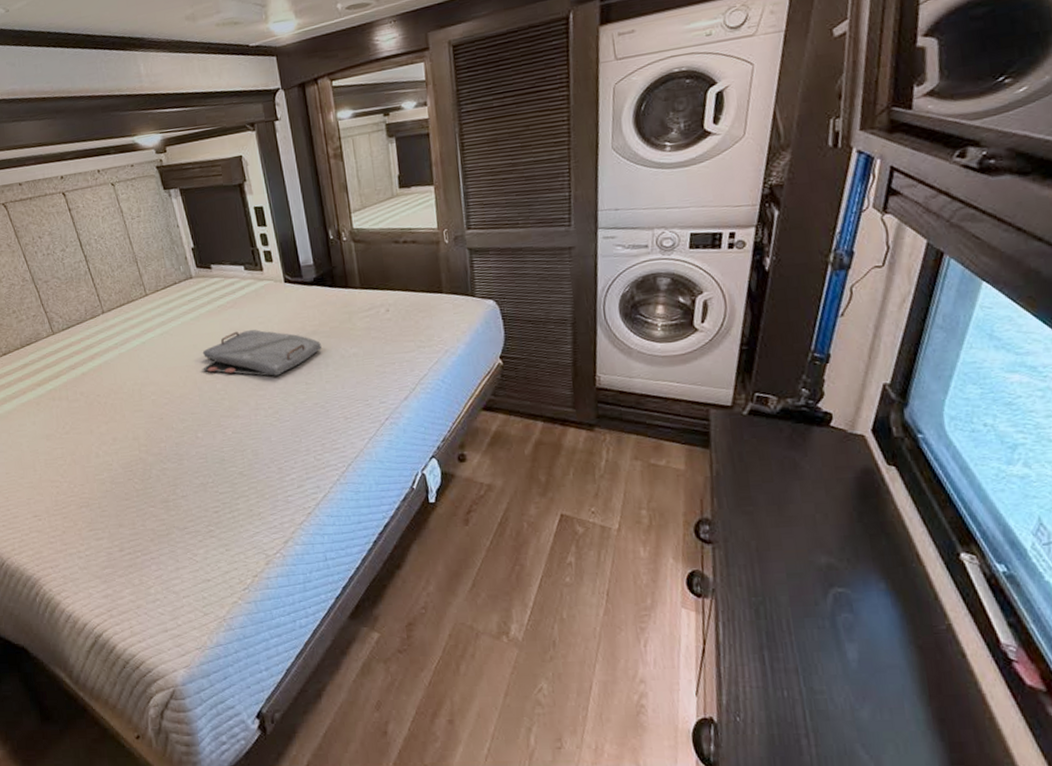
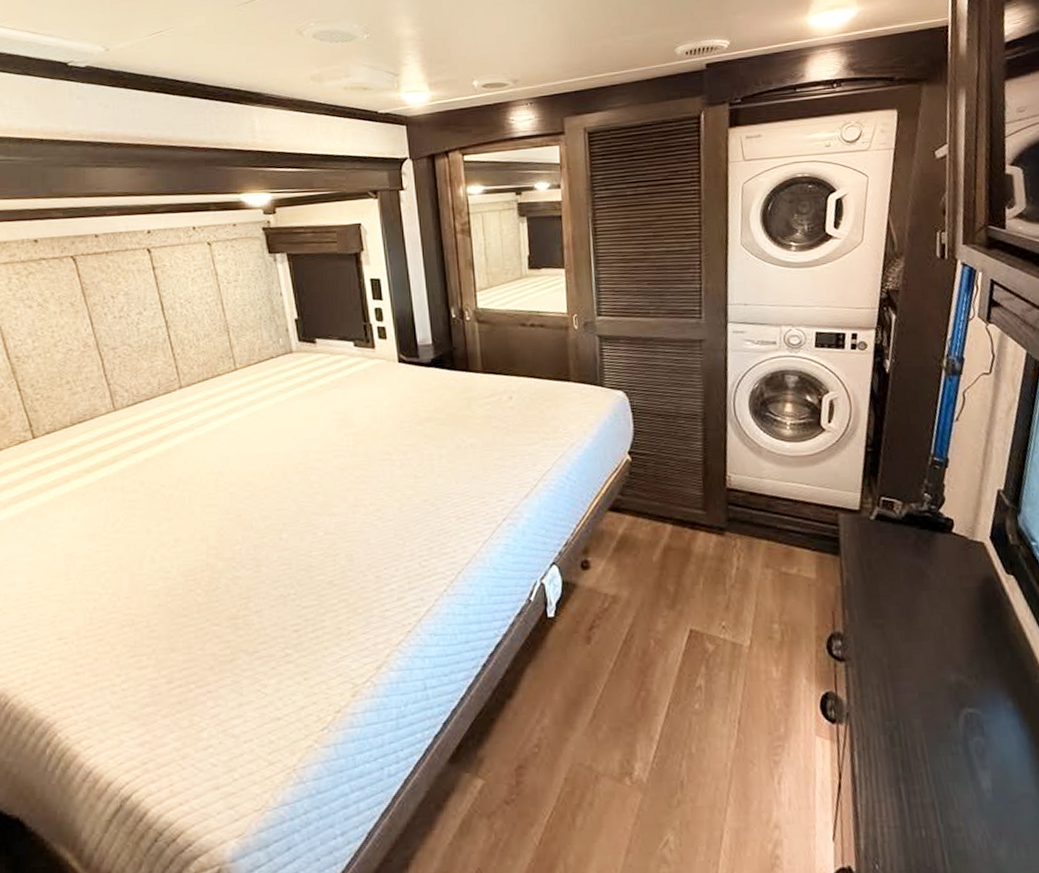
serving tray: present [202,329,322,377] -> none [294,413,435,468]

